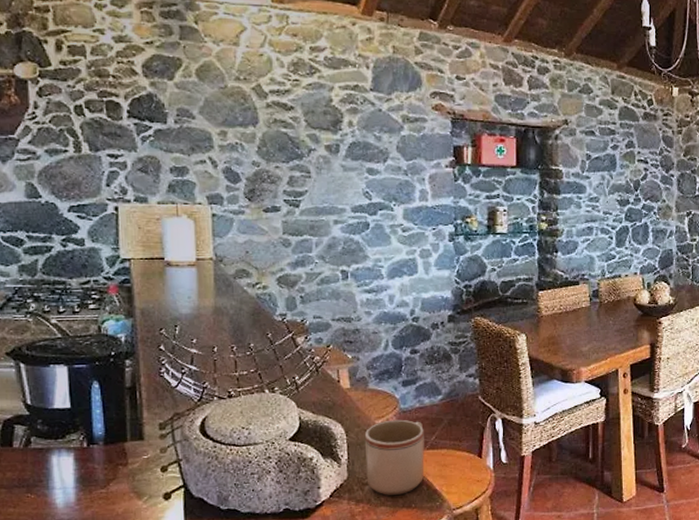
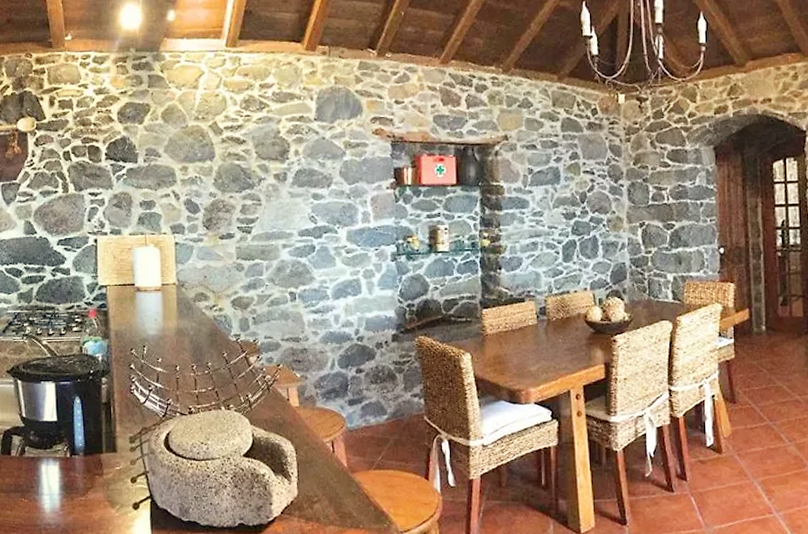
mug: present [364,419,425,495] -> none [313,438,372,515]

